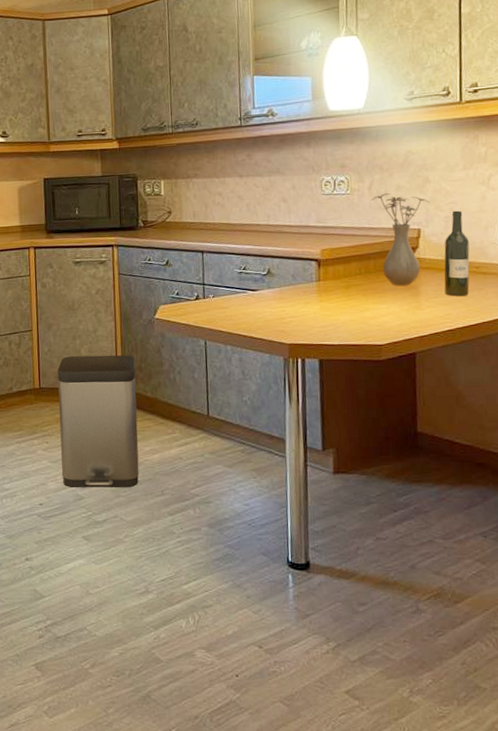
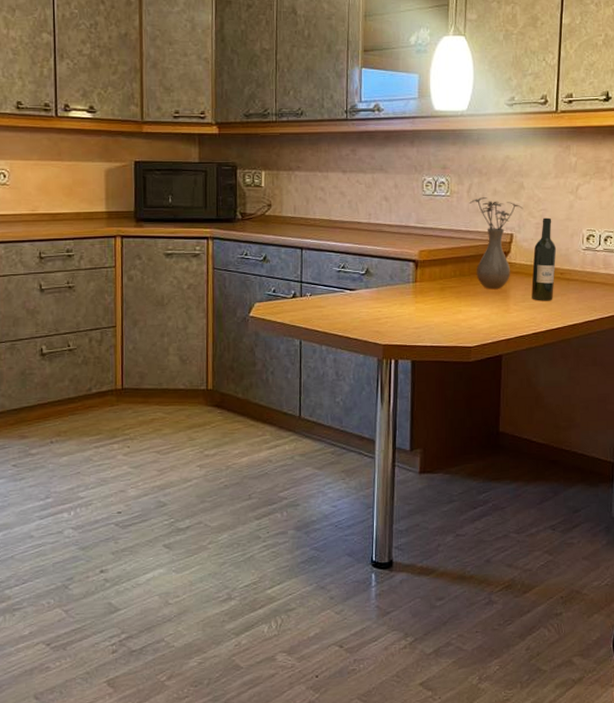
pedal bin: present [57,355,139,488] -> none [142,354,228,494]

